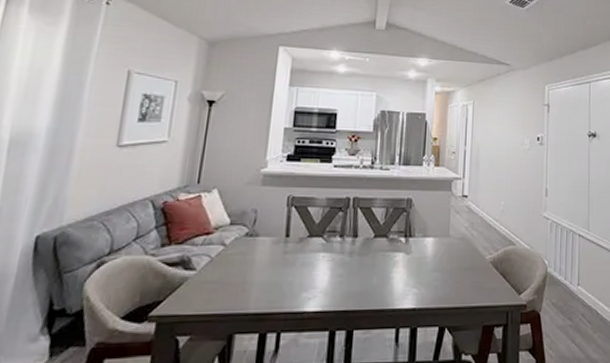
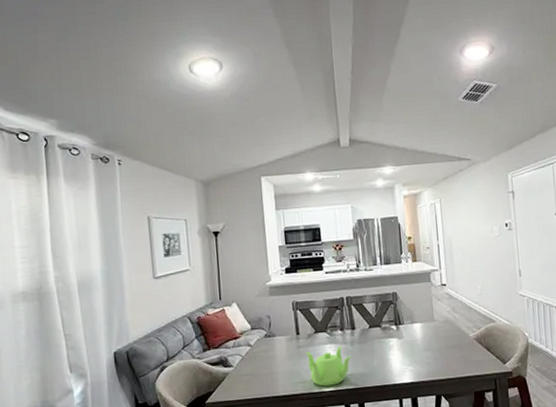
teapot: none [292,255,348,305] -> present [305,345,352,387]

